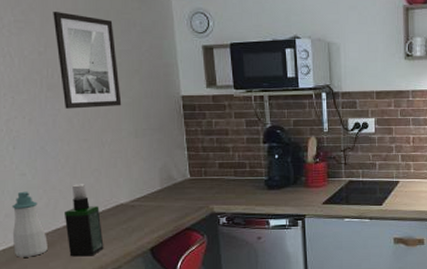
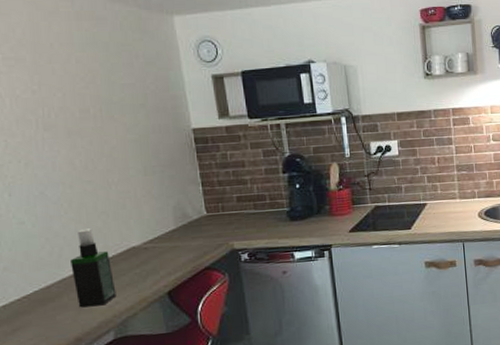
soap bottle: present [12,191,48,258] -> none [10,241,54,313]
wall art: present [53,11,122,109] -> none [46,46,128,150]

